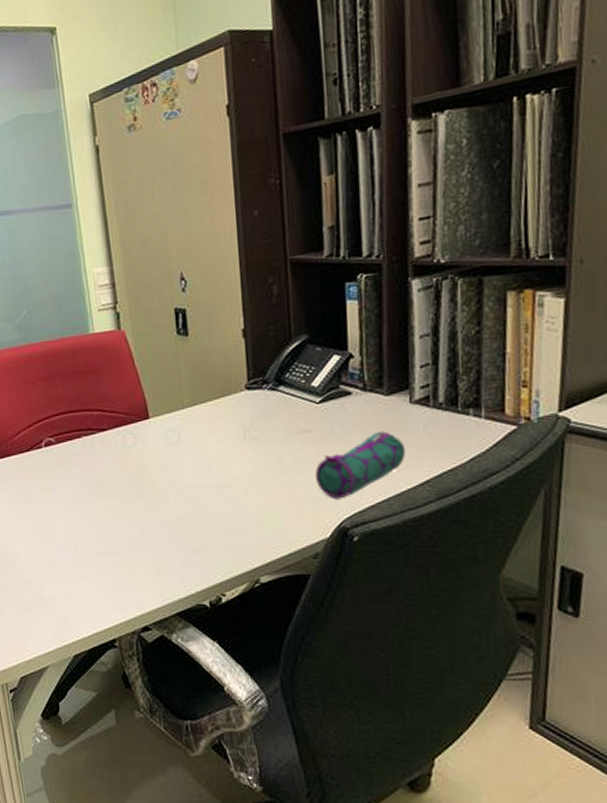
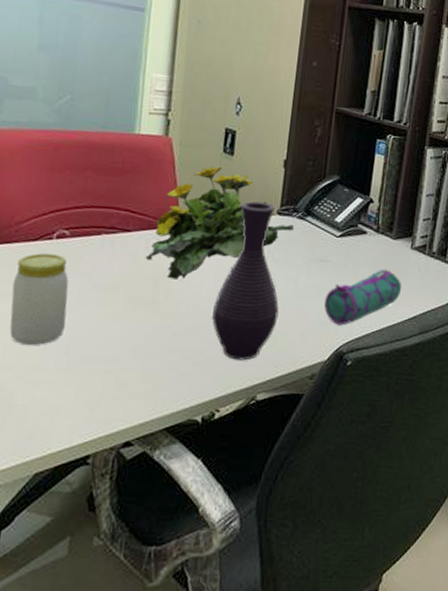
jar: none [18,460,71,544] -> present [9,252,69,345]
flowering plant: none [125,349,267,471] -> present [145,166,294,280]
vase: none [199,379,268,545] -> present [212,201,279,361]

